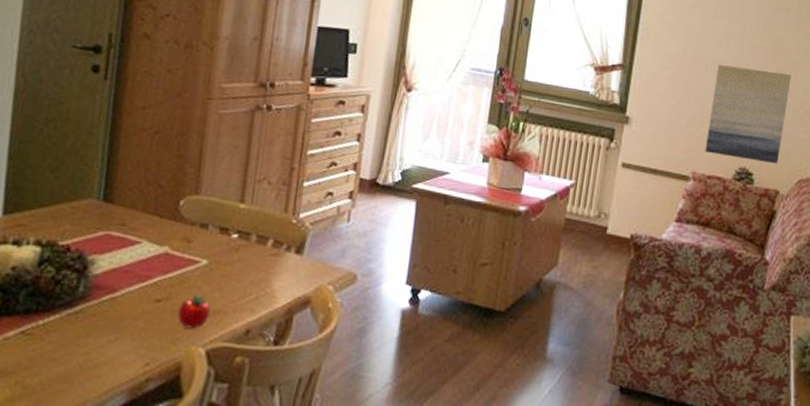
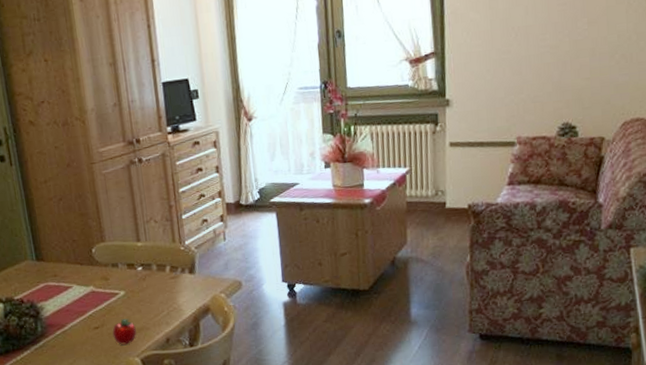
wall art: present [705,64,792,164] -> none [526,23,604,117]

